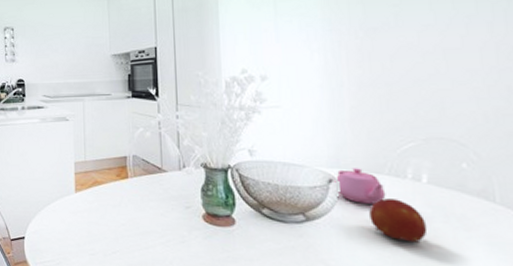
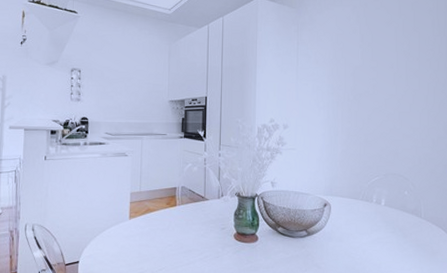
teapot: present [334,168,386,204] -> none [328,195,360,221]
fruit: present [369,198,428,243] -> none [349,217,383,248]

